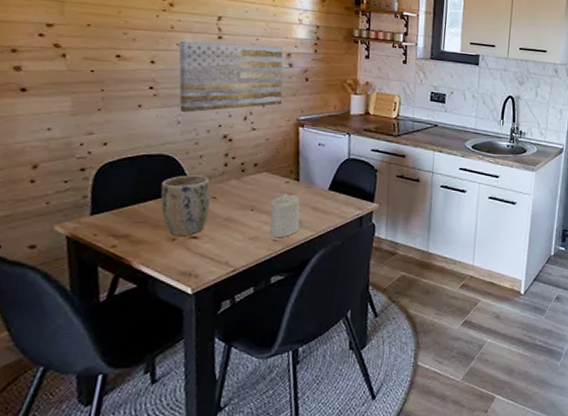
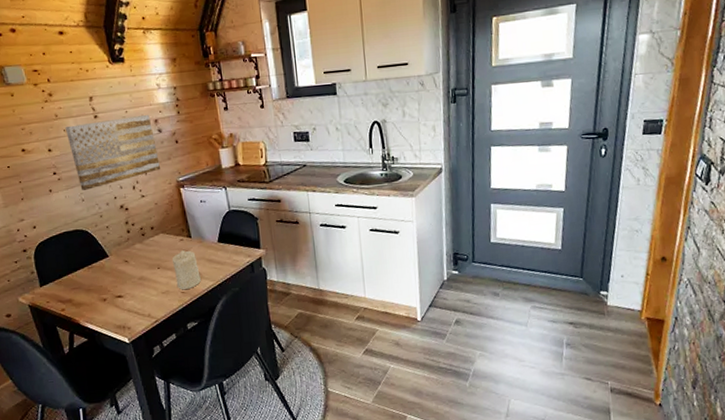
plant pot: present [160,175,210,237] -> none [83,243,126,298]

